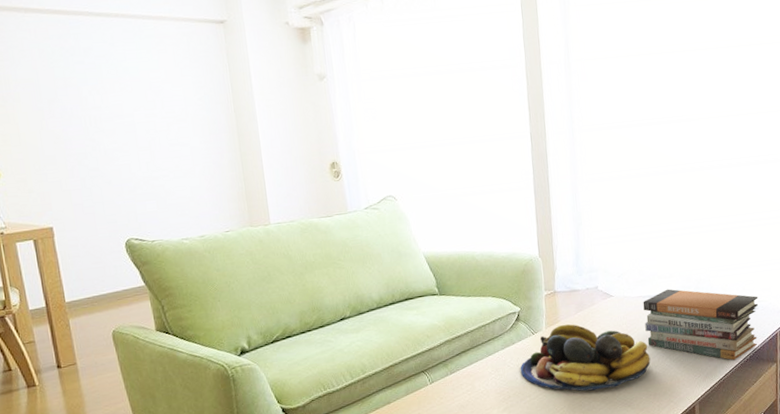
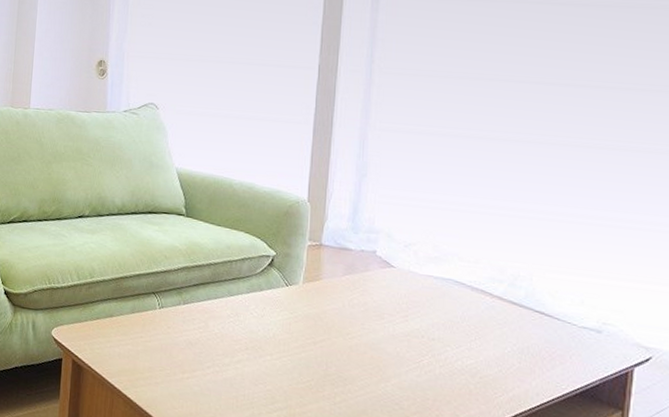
fruit bowl: present [520,323,651,391] -> none [264,283,434,376]
book stack: present [643,289,758,361] -> none [432,276,603,390]

